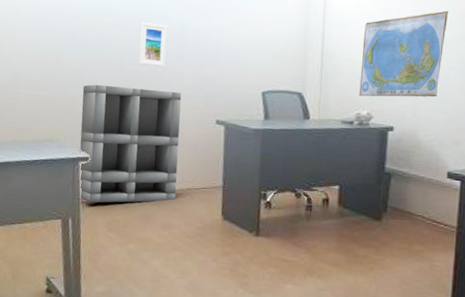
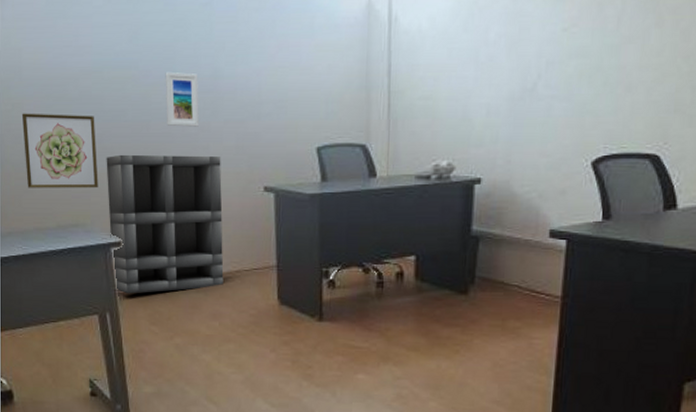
wall art: none [10,43,77,111] -> present [21,113,98,188]
world map: present [359,10,448,98] -> none [436,20,551,143]

